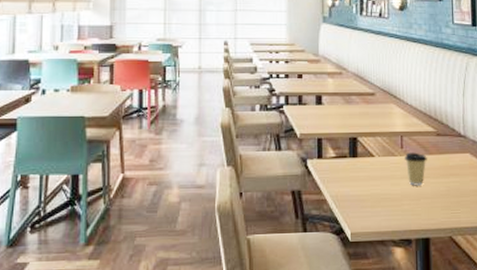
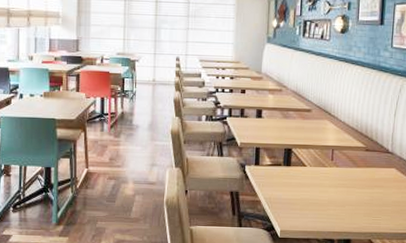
coffee cup: present [405,152,427,186] -> none [334,164,355,194]

